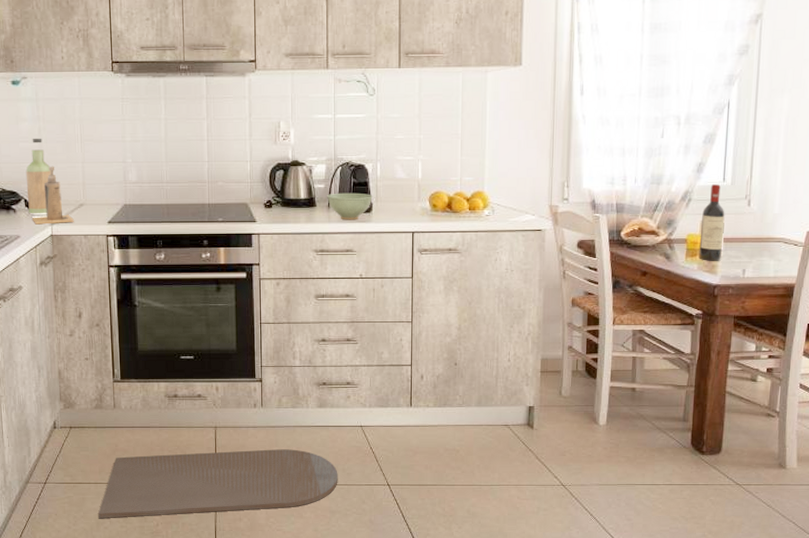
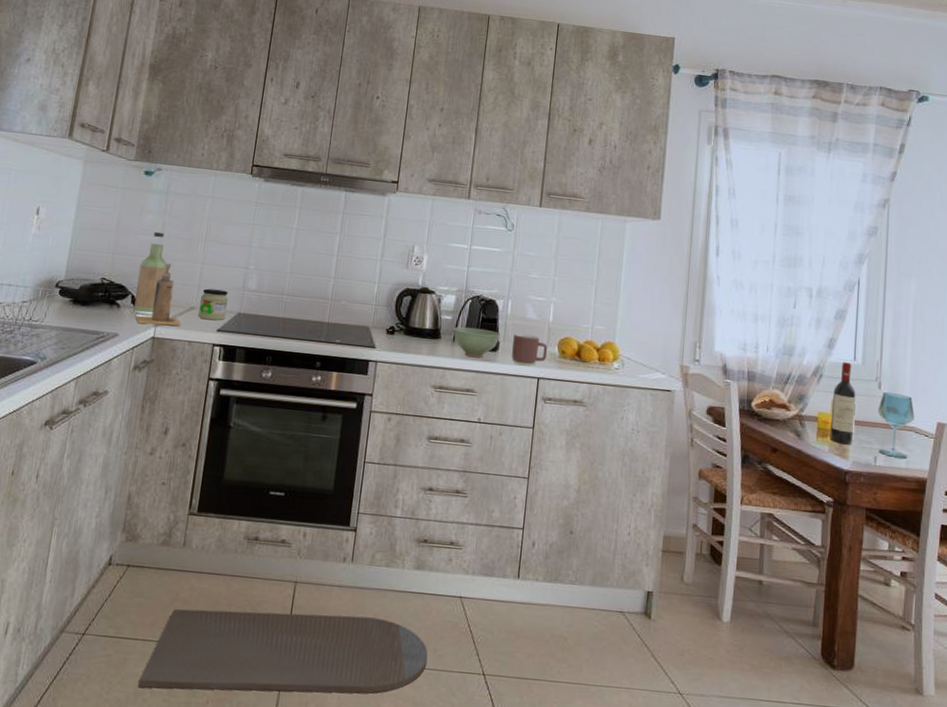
jar: none [87,185,114,214] -> present [197,288,229,321]
mug: none [385,193,420,222] -> present [511,333,548,366]
wine glass: none [747,208,784,268] -> present [878,392,915,458]

